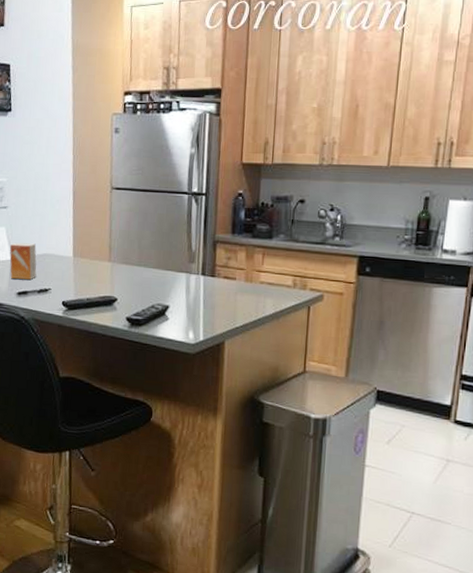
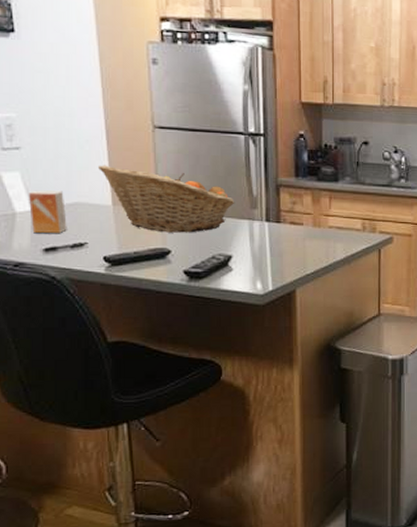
fruit basket: none [65,221,176,284] -> present [99,165,235,233]

